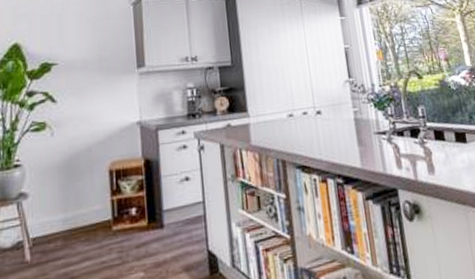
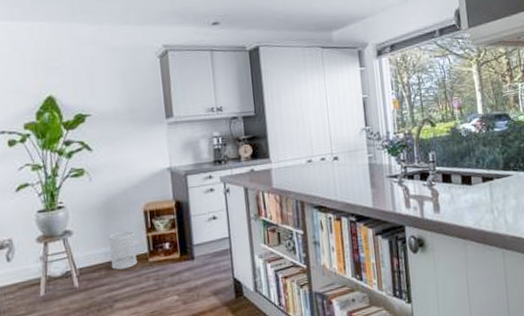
wastebasket: none [68,193,99,240] -> present [108,230,137,270]

